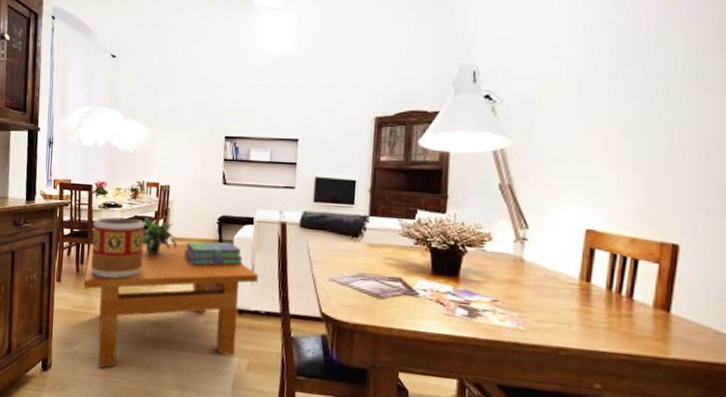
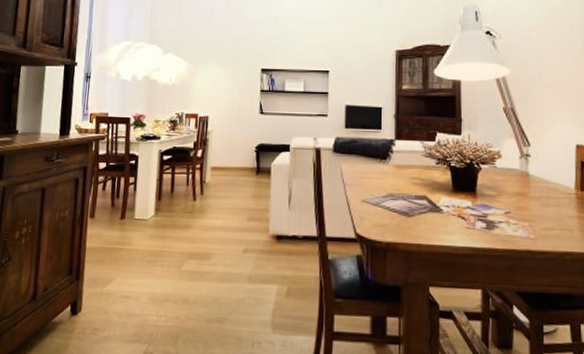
table: present [84,243,258,368] -> none [120,172,295,307]
decorative container: present [91,217,145,279] -> none [127,149,183,212]
potted plant: present [143,217,177,254] -> none [181,148,216,184]
stack of books: present [184,241,243,265] -> none [223,169,280,193]

